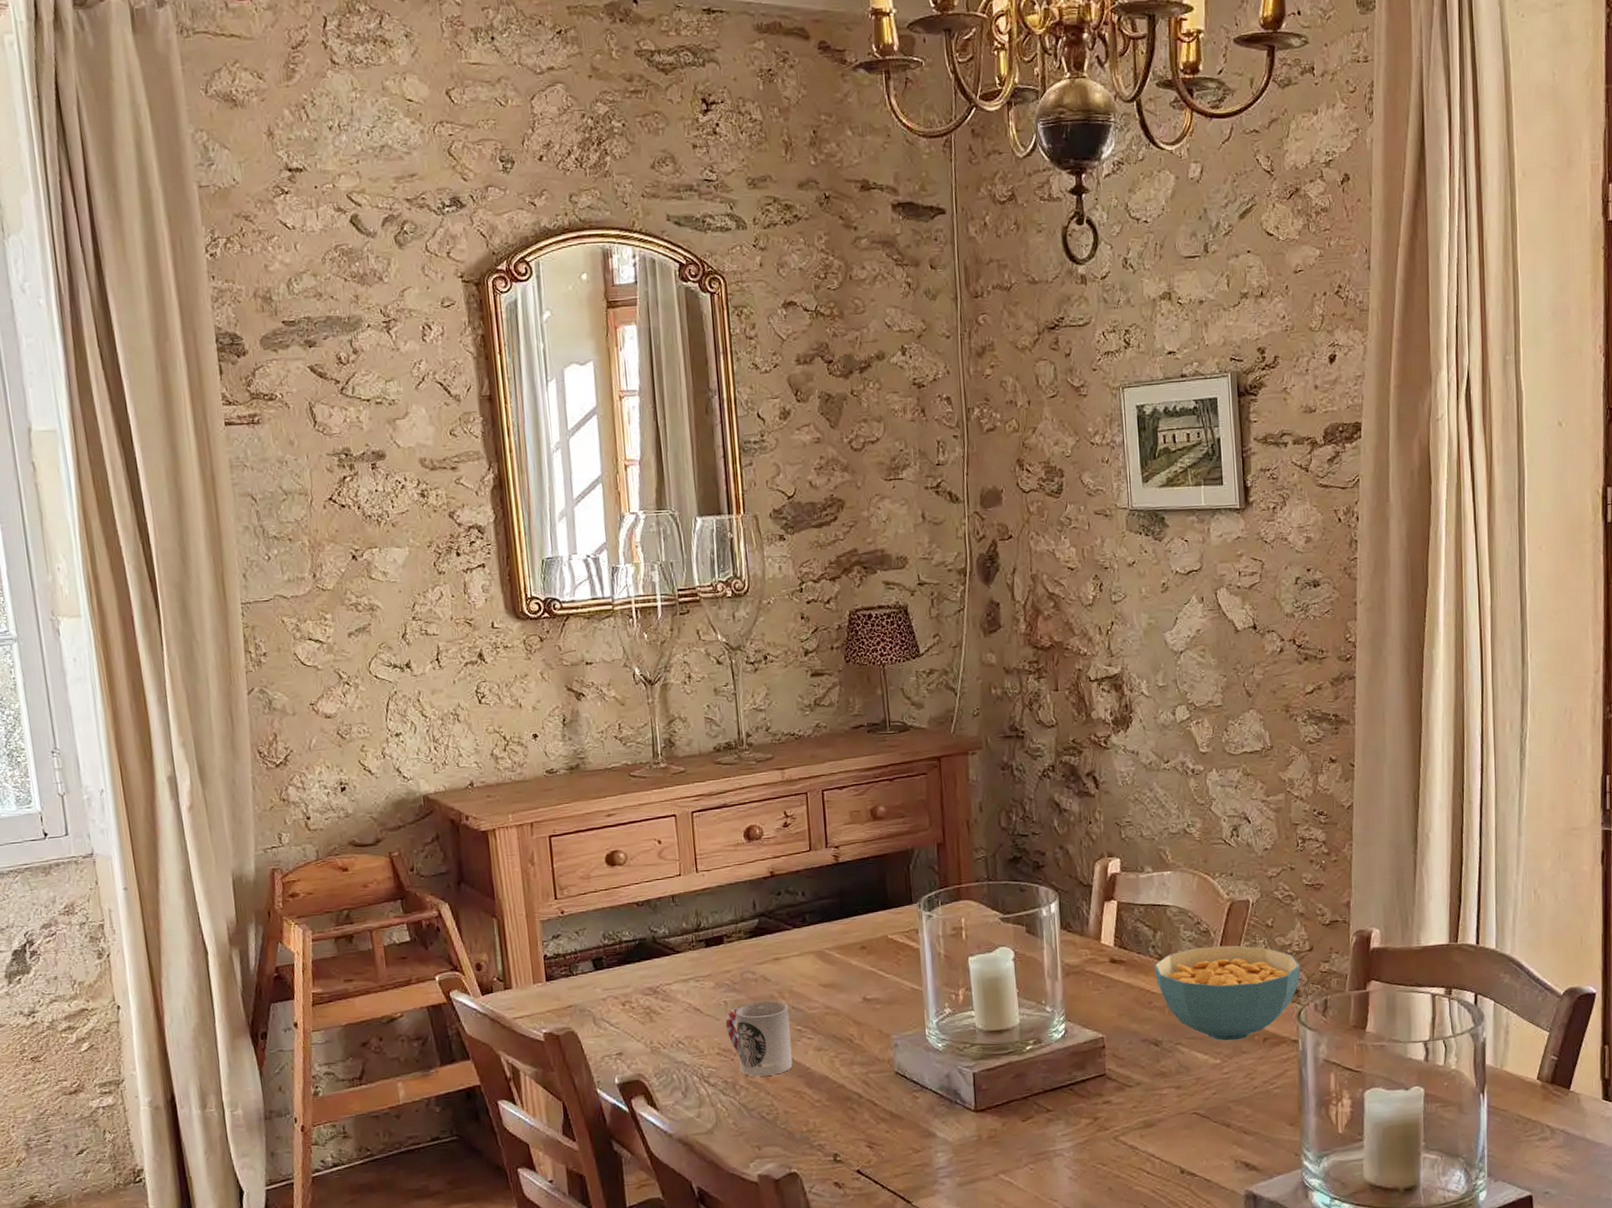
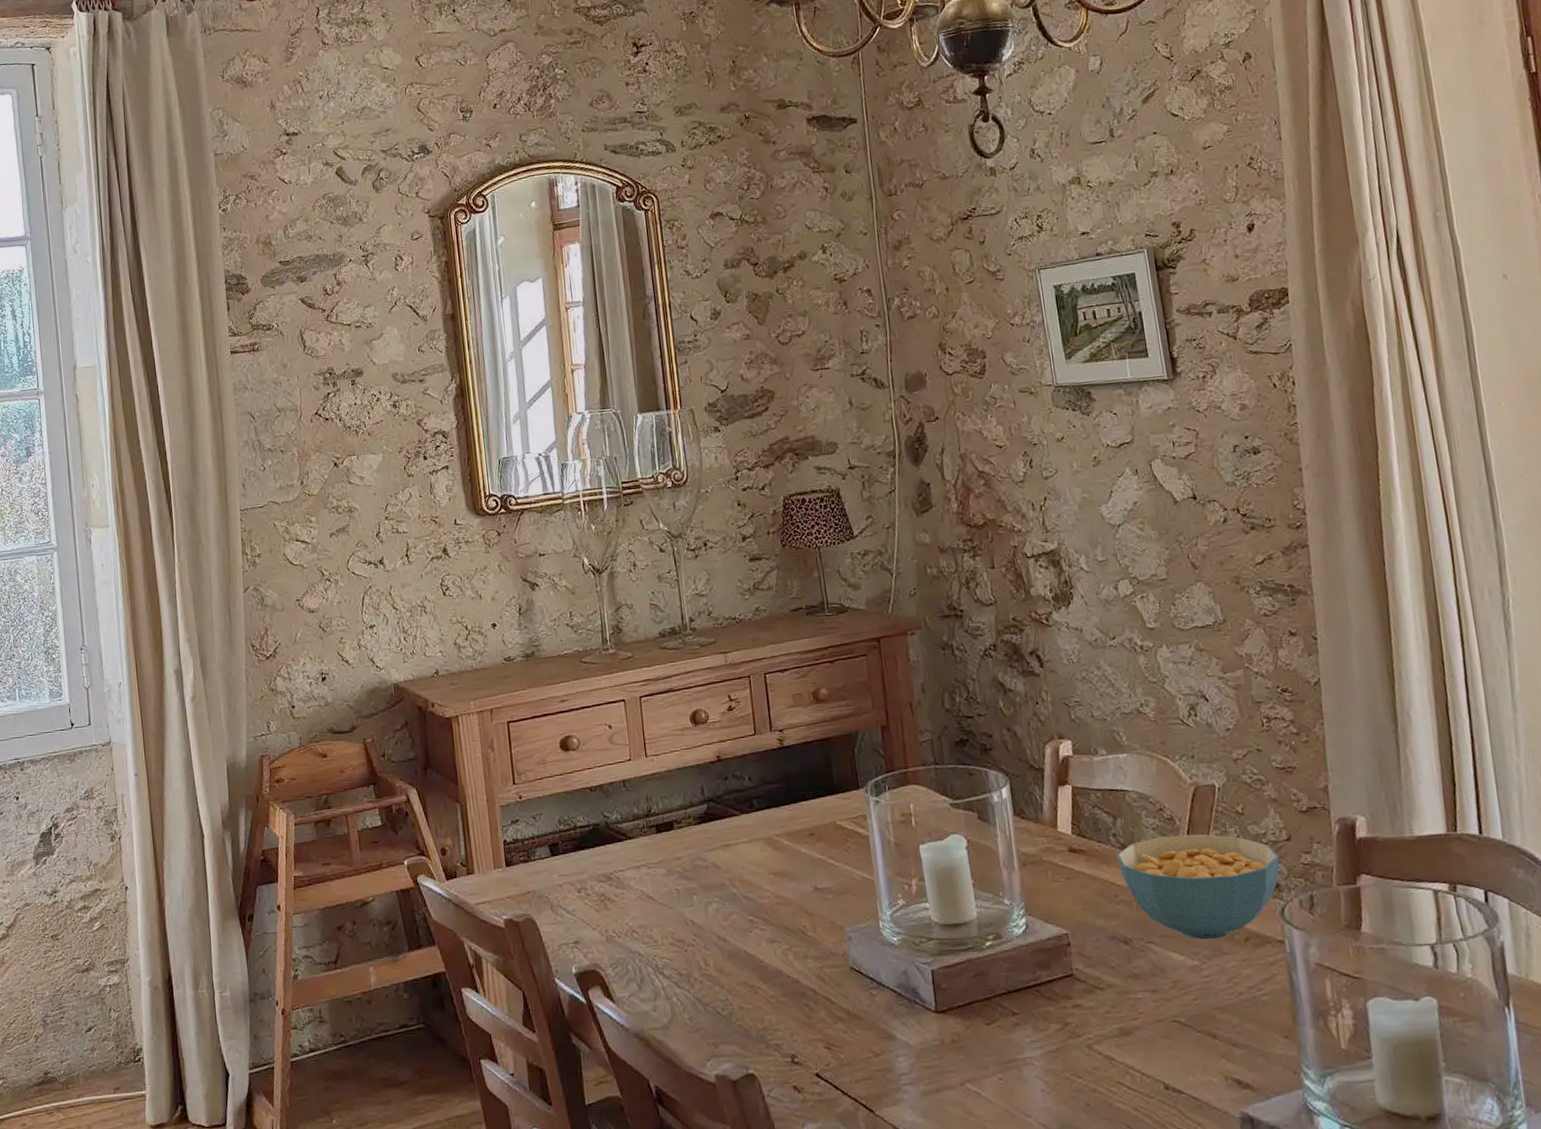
cup: present [725,1001,793,1077] -> none [677,889,746,969]

